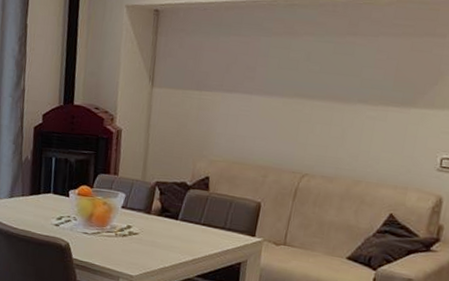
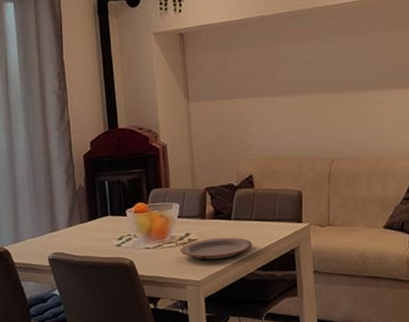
plate: none [119,234,197,259] -> present [180,237,253,259]

